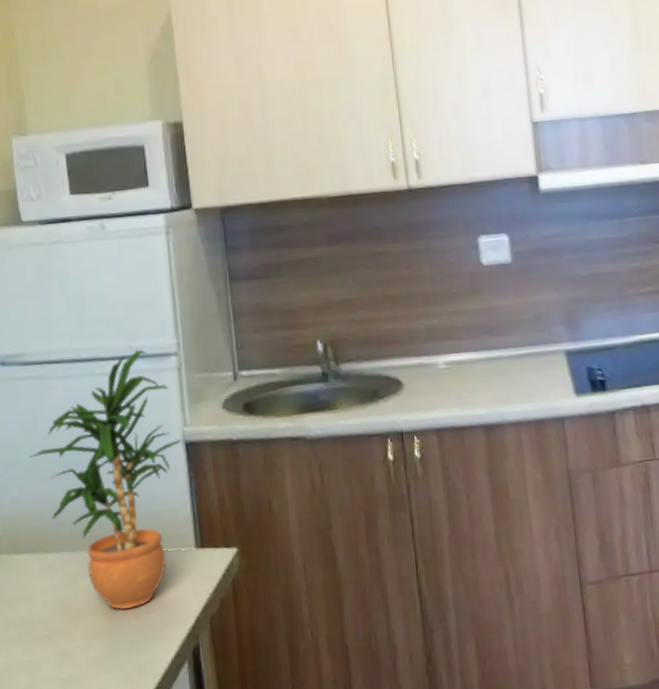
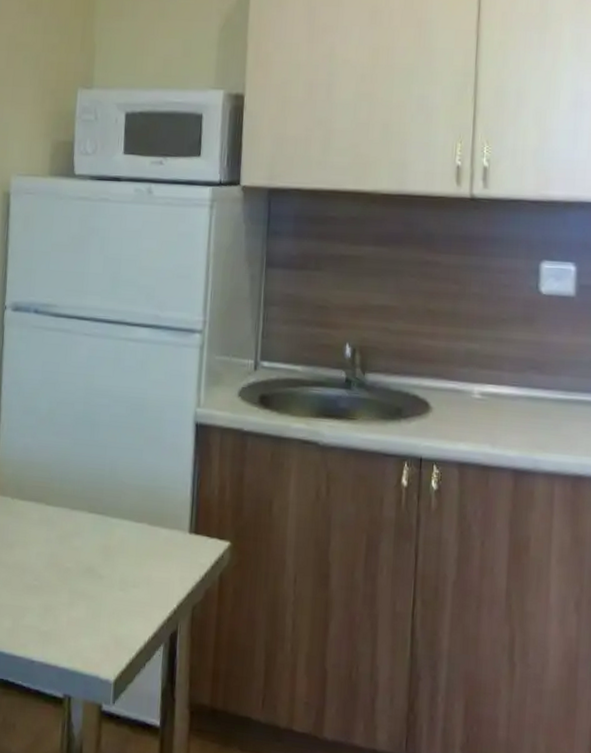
potted plant: present [29,349,183,611] -> none [46,321,194,579]

